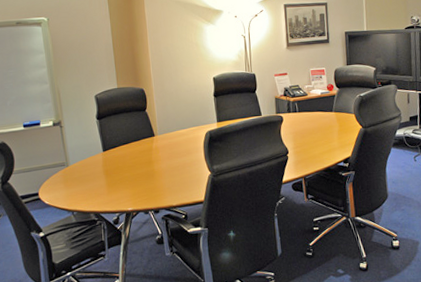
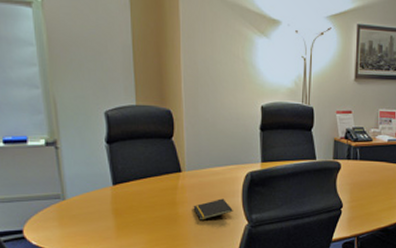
notepad: none [166,155,198,174] -> present [193,198,233,220]

